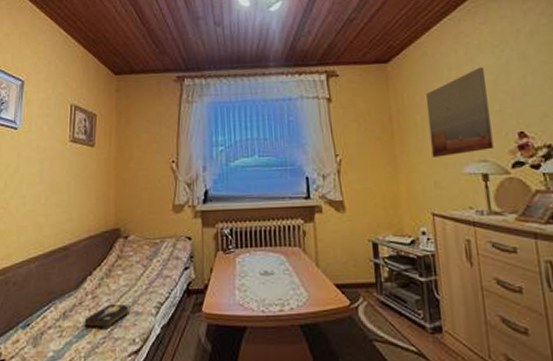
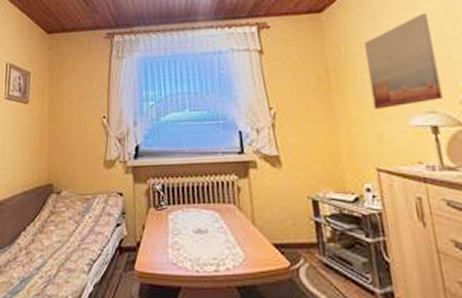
hardback book: present [84,303,131,328] -> none [18,260,63,285]

